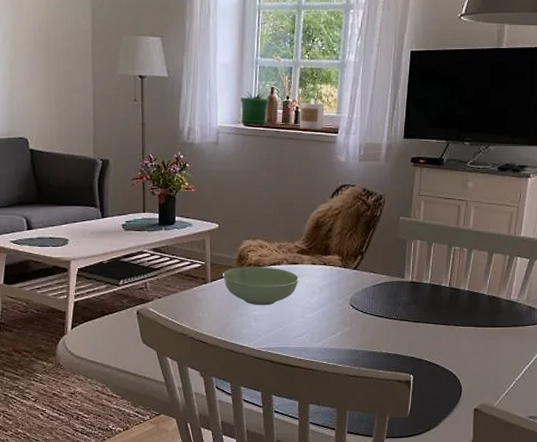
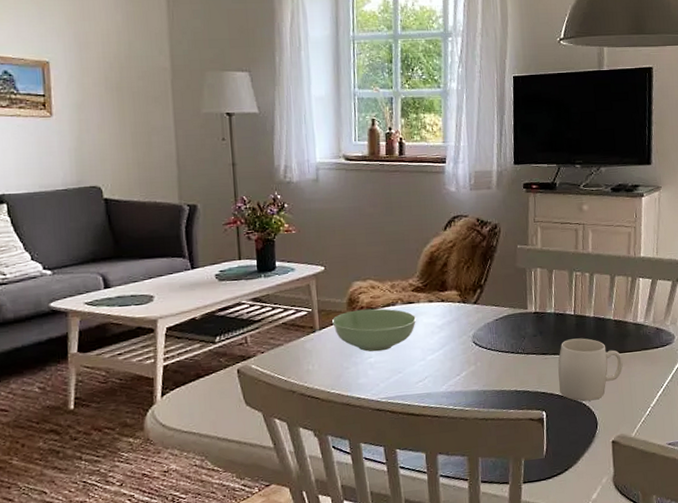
planter: present [240,92,269,125] -> none [339,125,371,160]
candle: present [299,99,325,130] -> none [403,129,430,161]
mug: none [429,310,492,369] -> present [558,338,623,402]

